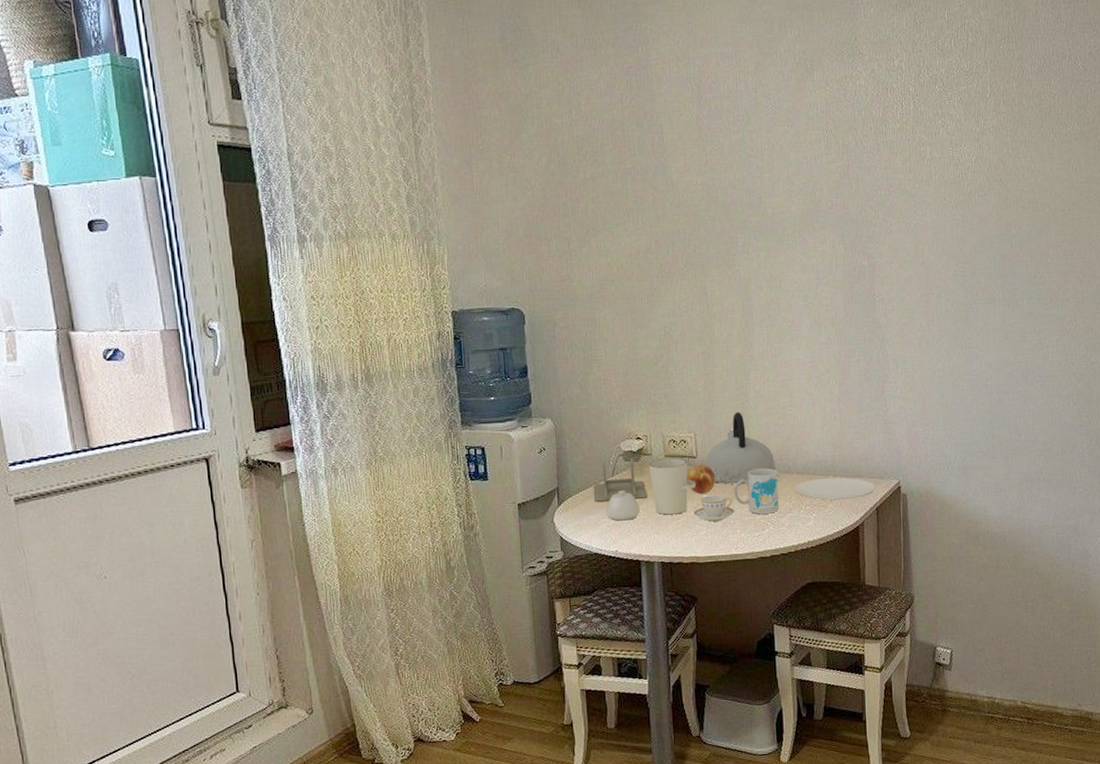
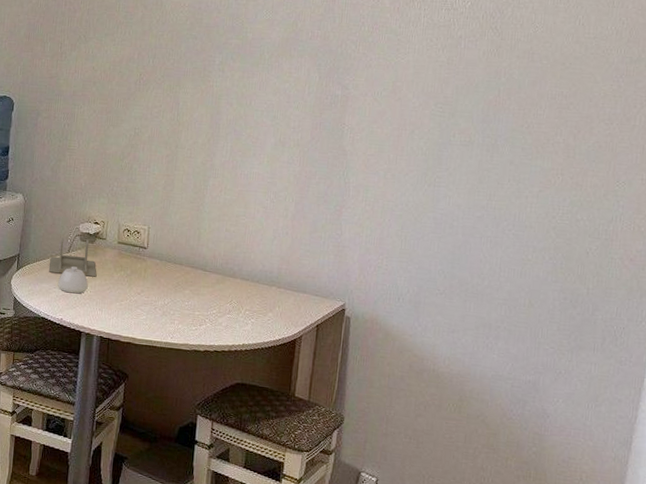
cup: present [648,457,696,515] -> none [101,244,143,297]
fruit: present [686,464,716,495] -> none [135,255,163,283]
teacup: present [693,494,735,522] -> none [137,284,176,310]
kettle: present [705,412,777,484] -> none [154,213,222,279]
mug: present [733,468,780,515] -> none [177,268,223,312]
plate: present [794,477,875,501] -> none [236,287,319,313]

